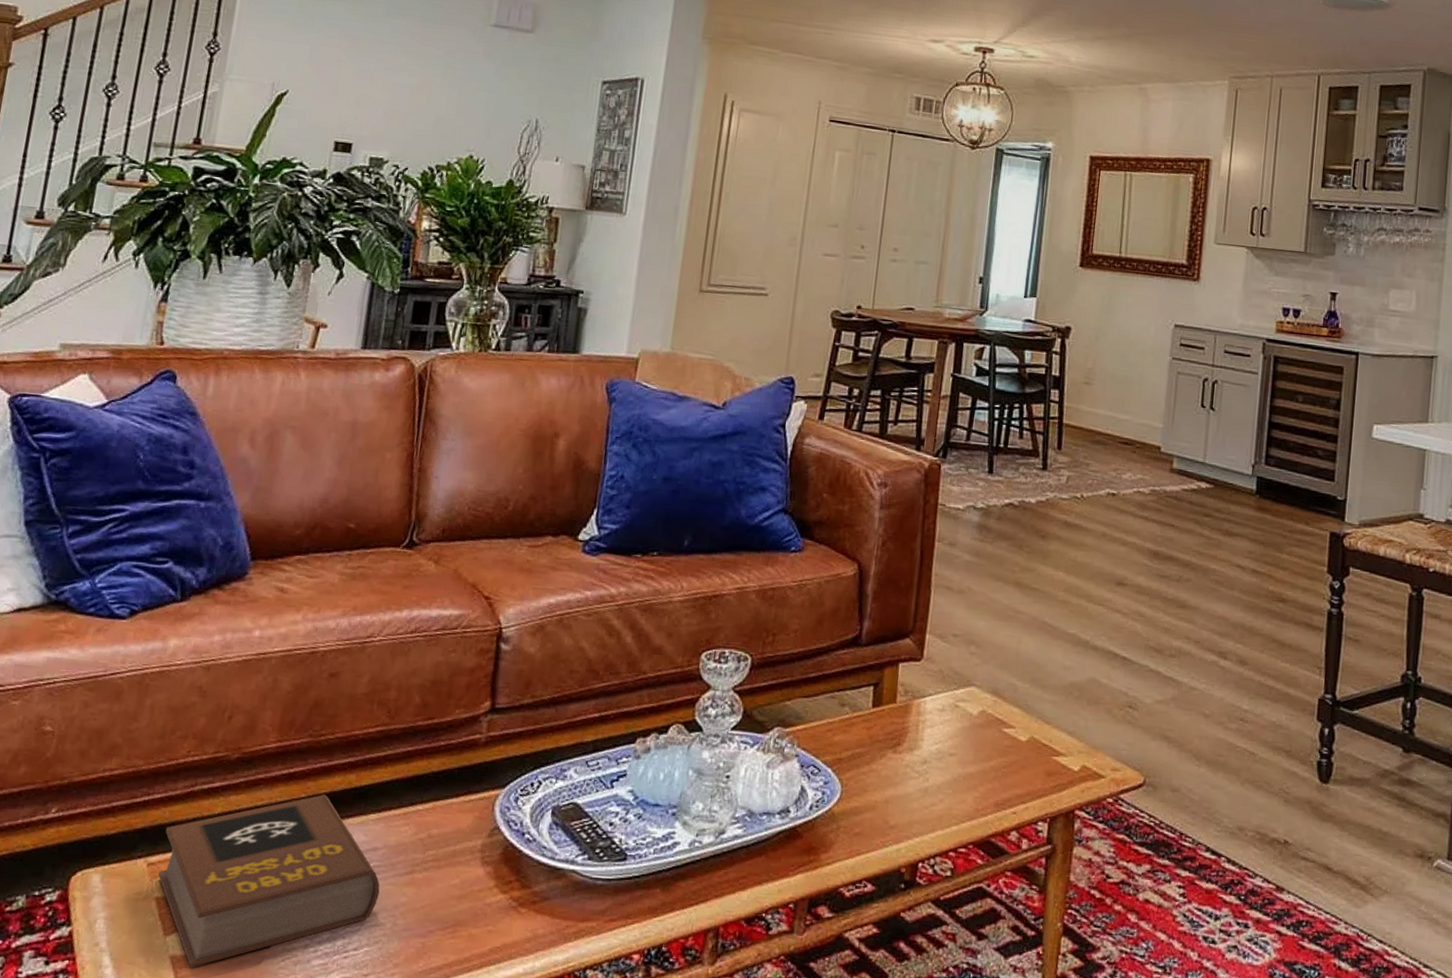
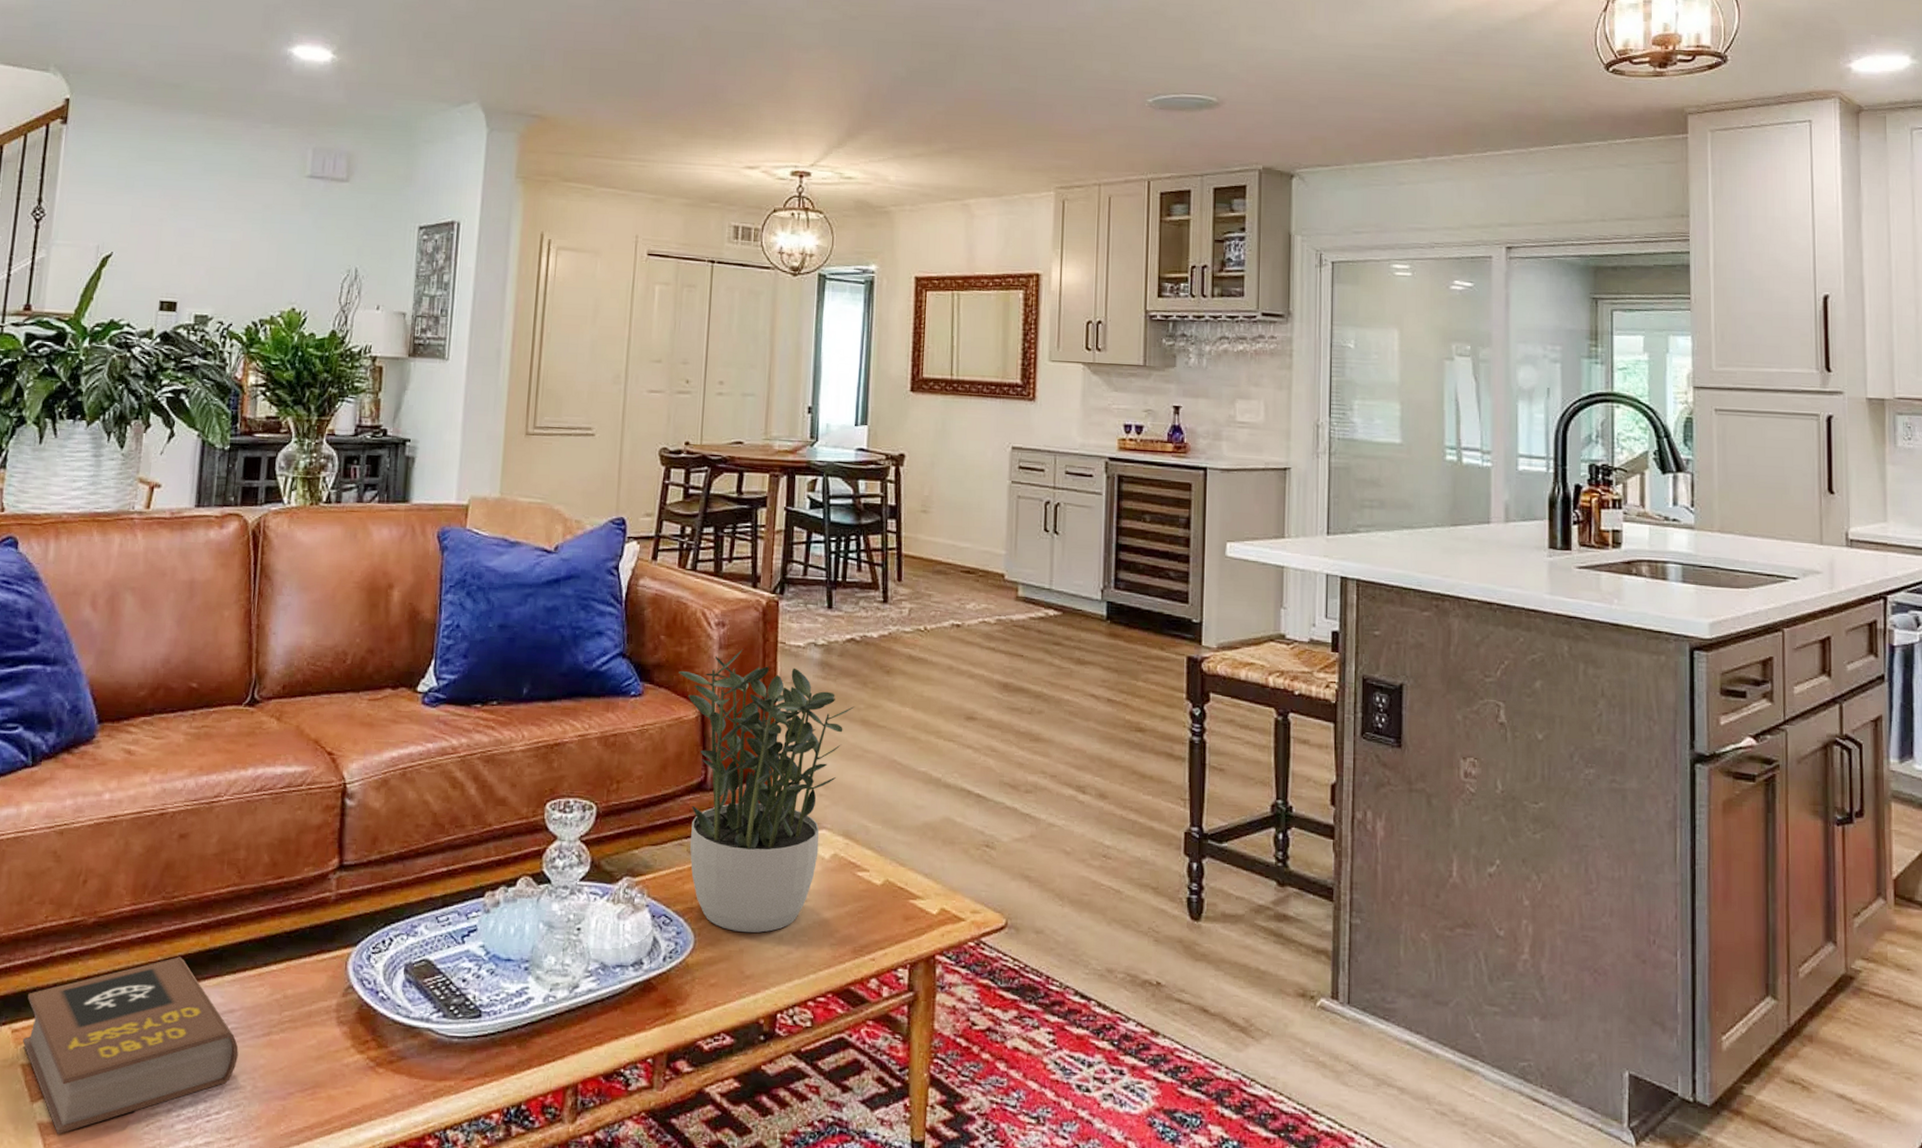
potted plant: none [839,509,1010,785] -> present [679,649,855,933]

